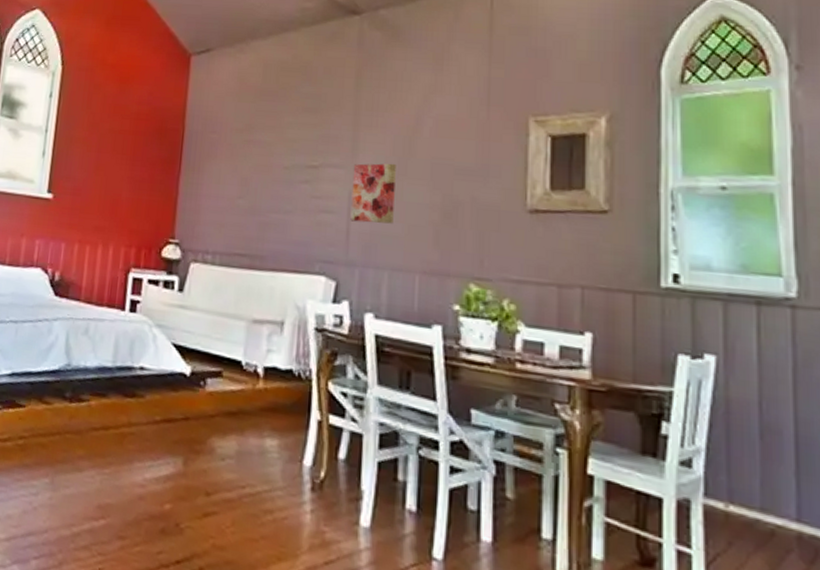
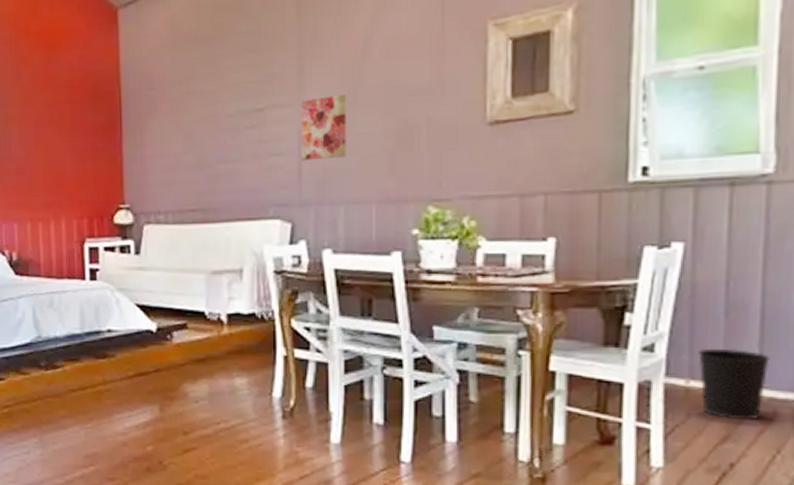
wastebasket: none [736,471,808,559] -> present [698,349,770,421]

